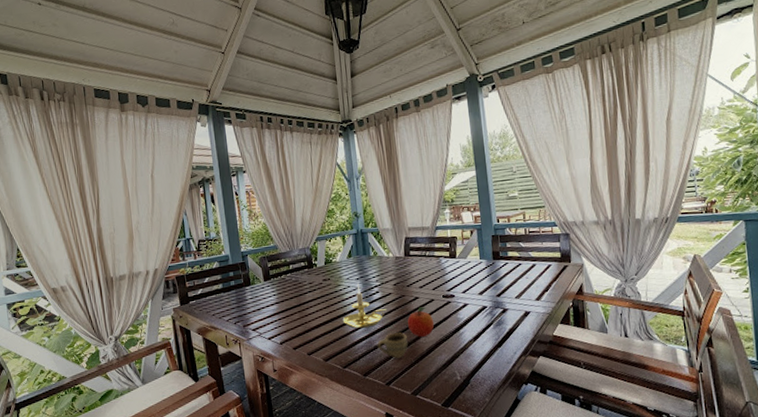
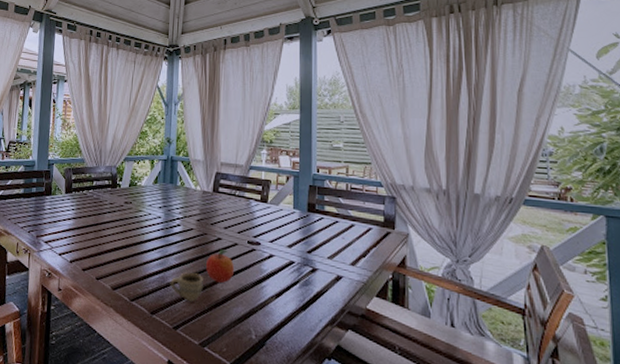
candle holder: present [342,283,387,328] -> none [138,212,185,262]

